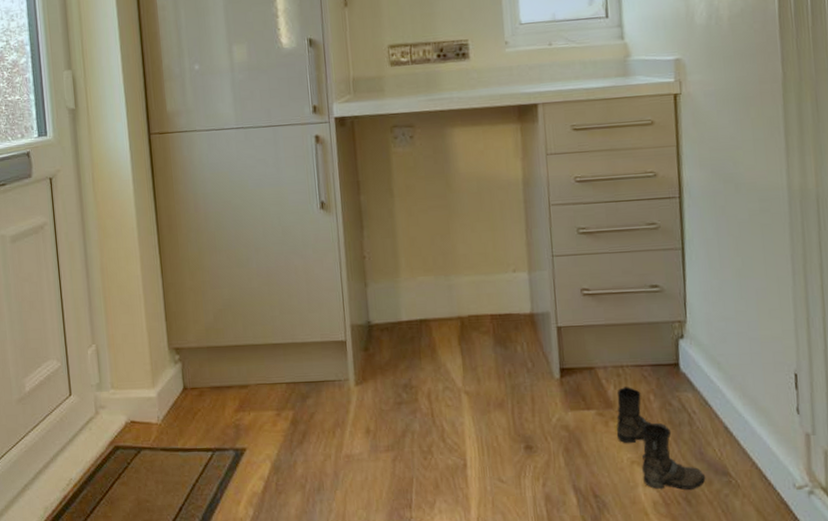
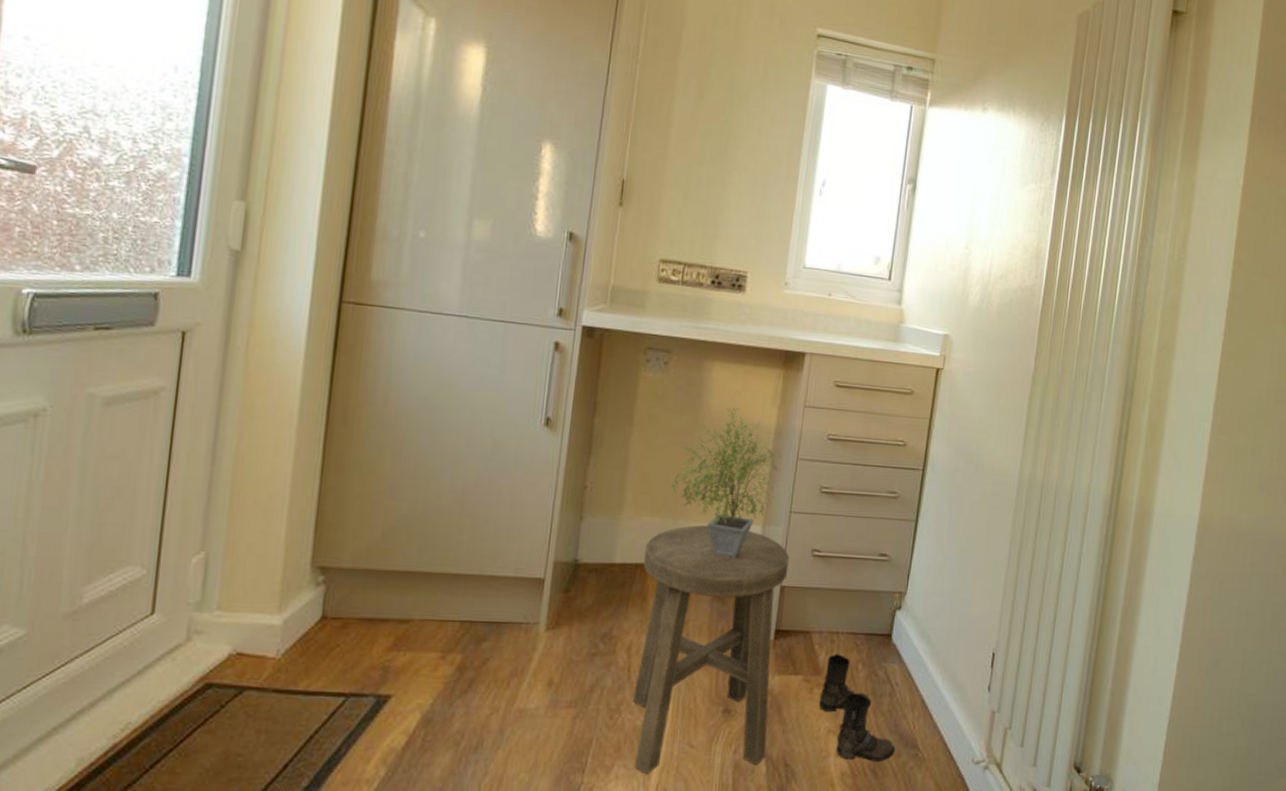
stool: none [425,278,573,508] -> present [633,525,790,774]
potted plant: none [435,166,537,306] -> present [668,407,782,559]

